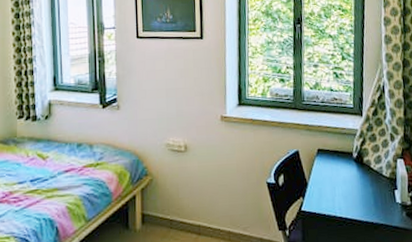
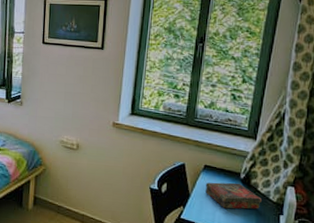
book: none [322,163,376,192] -> present [206,182,262,209]

